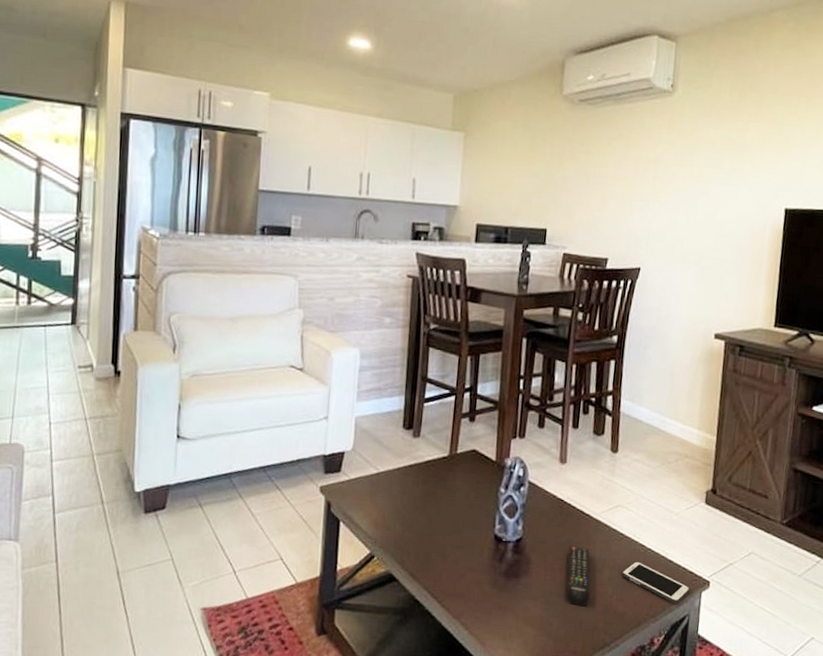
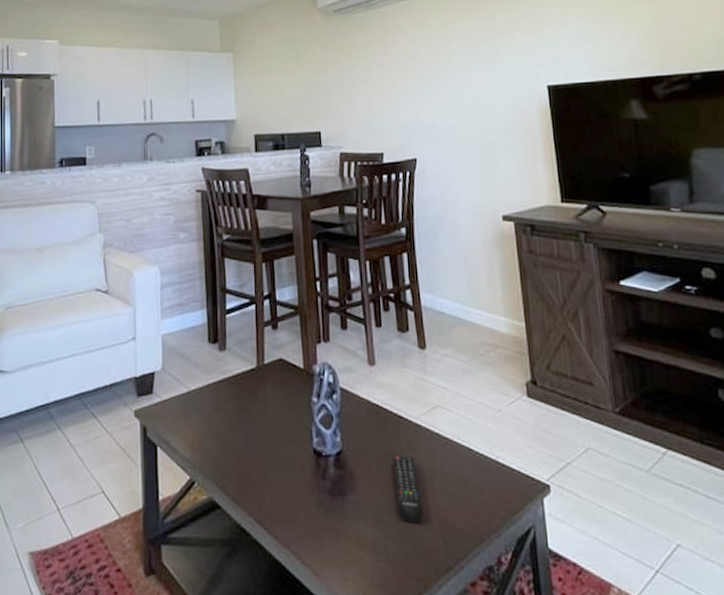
cell phone: present [621,561,690,604] -> none [452,467,530,514]

